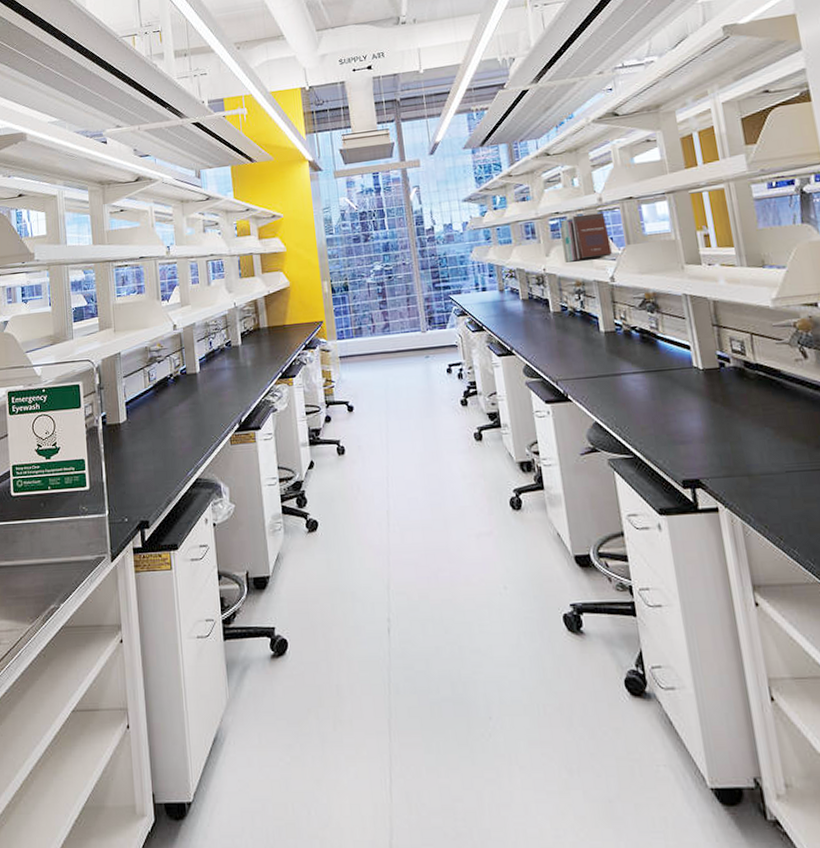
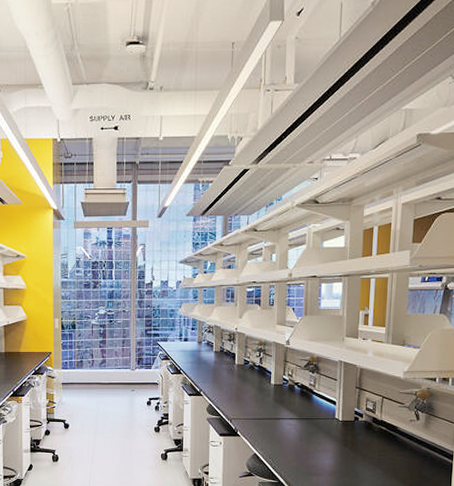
books: present [560,212,612,264] -> none [254,286,292,326]

